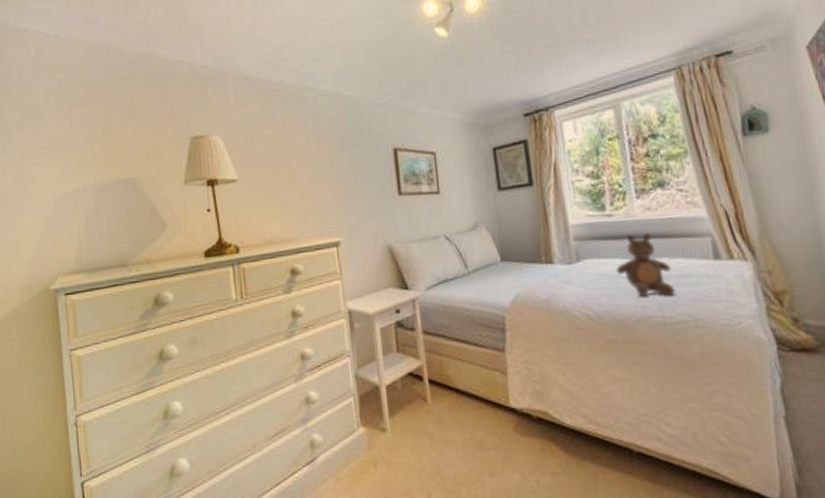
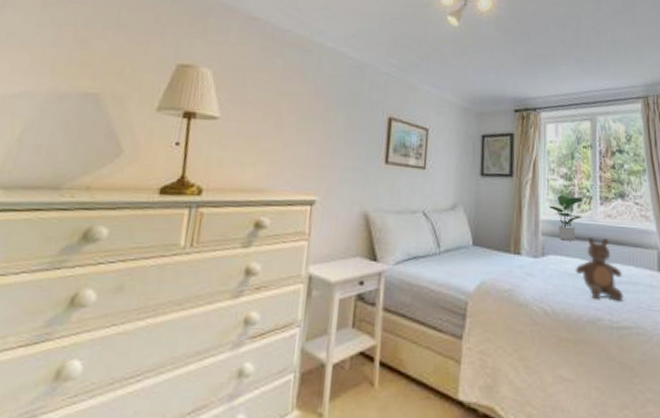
potted plant: none [577,194,616,243] -> present [548,195,583,241]

